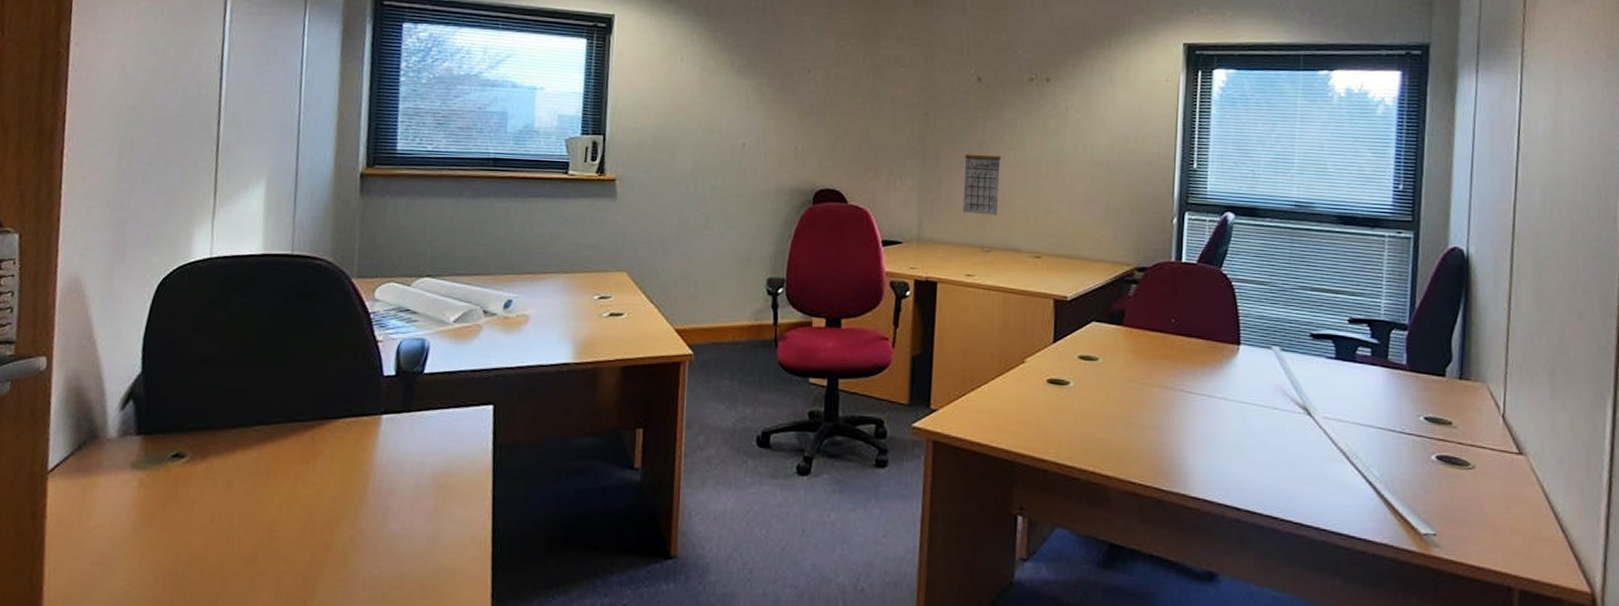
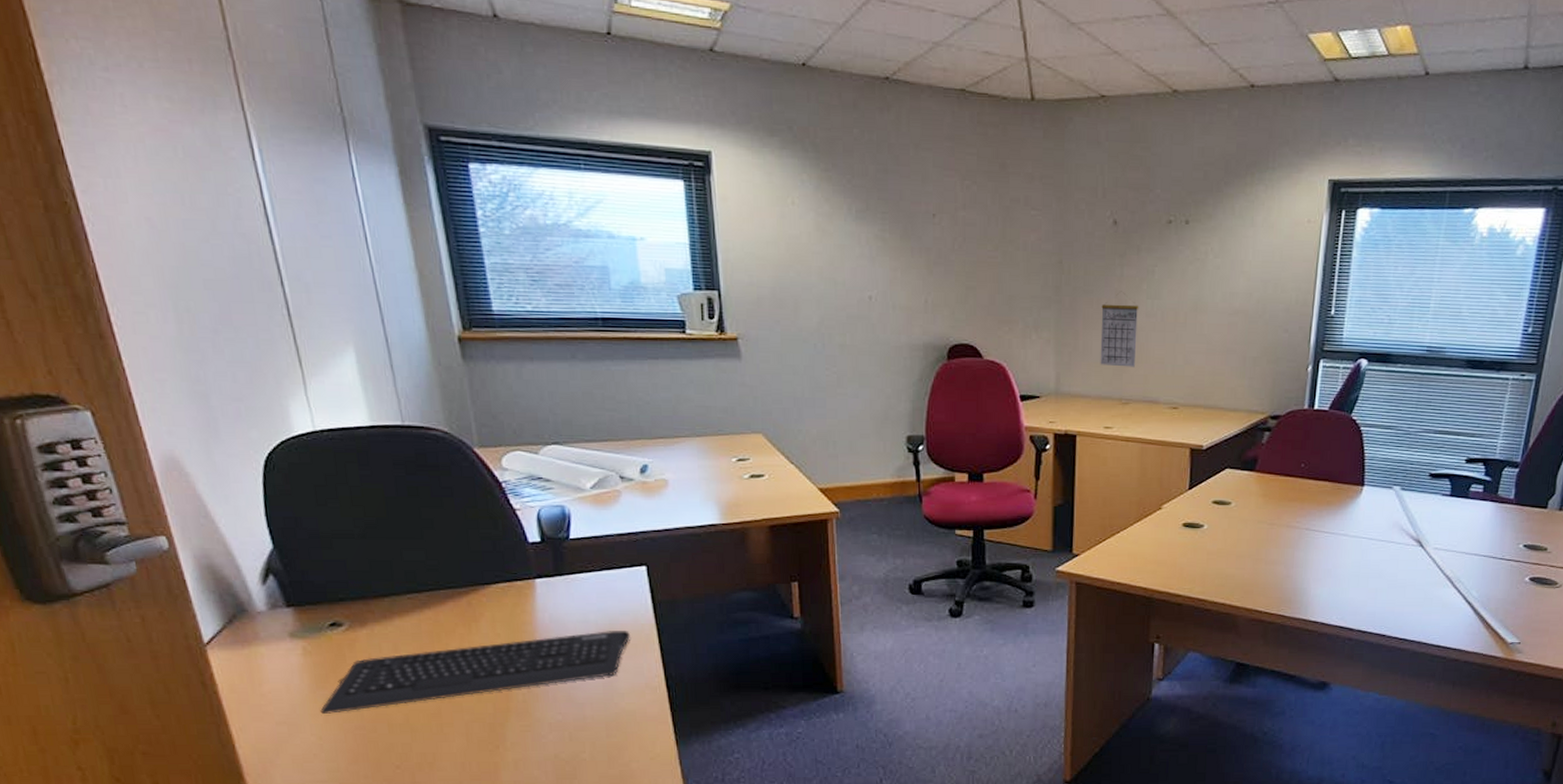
keyboard: none [138,474,465,557] -> present [320,631,630,715]

